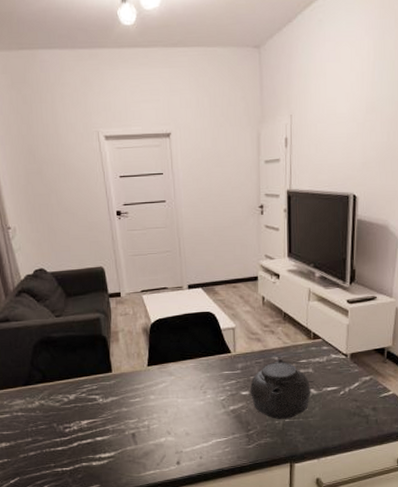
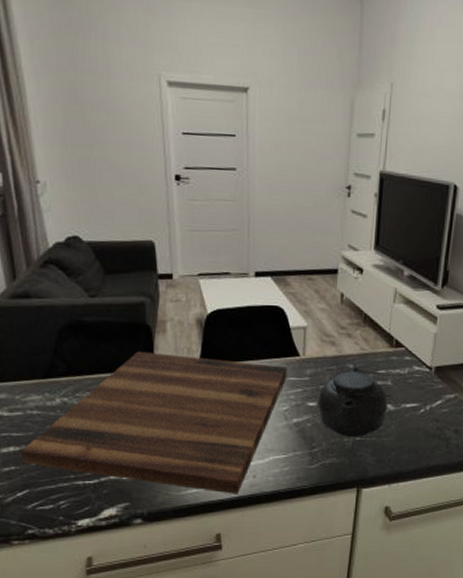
cutting board: none [11,358,222,474] -> present [21,351,288,494]

